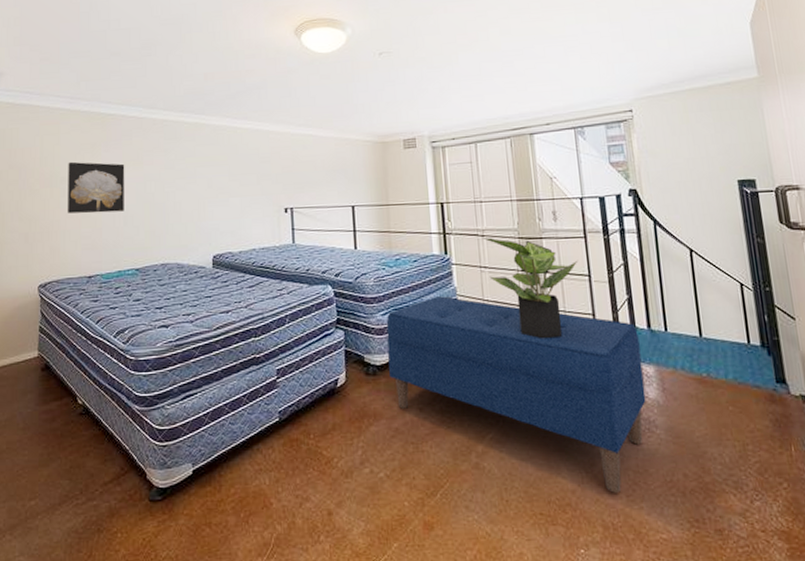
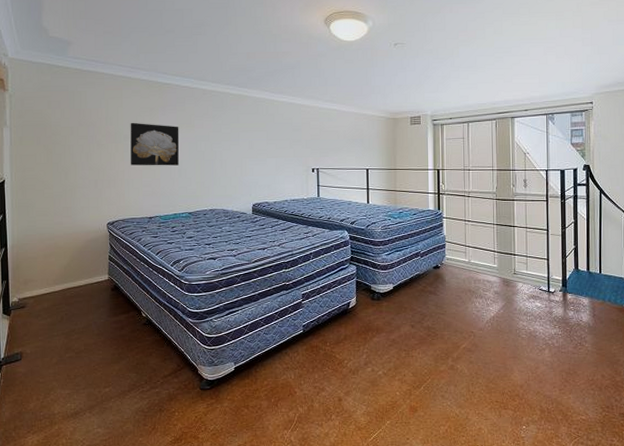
bench: present [386,296,646,493] -> none [389,242,580,388]
potted plant: present [480,237,578,339] -> none [466,197,540,277]

